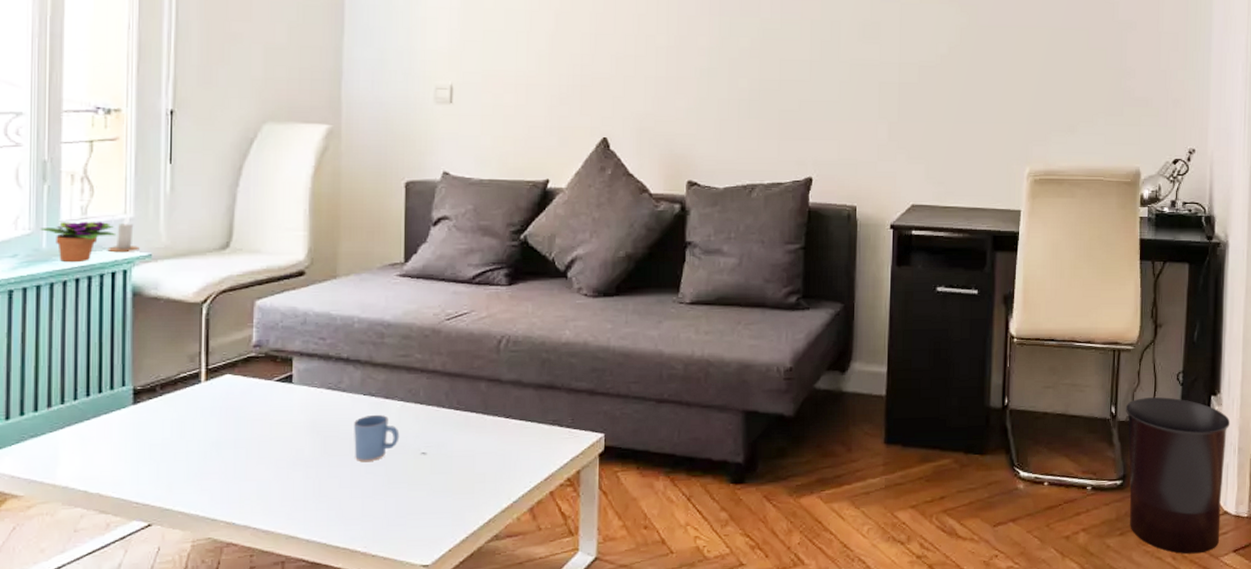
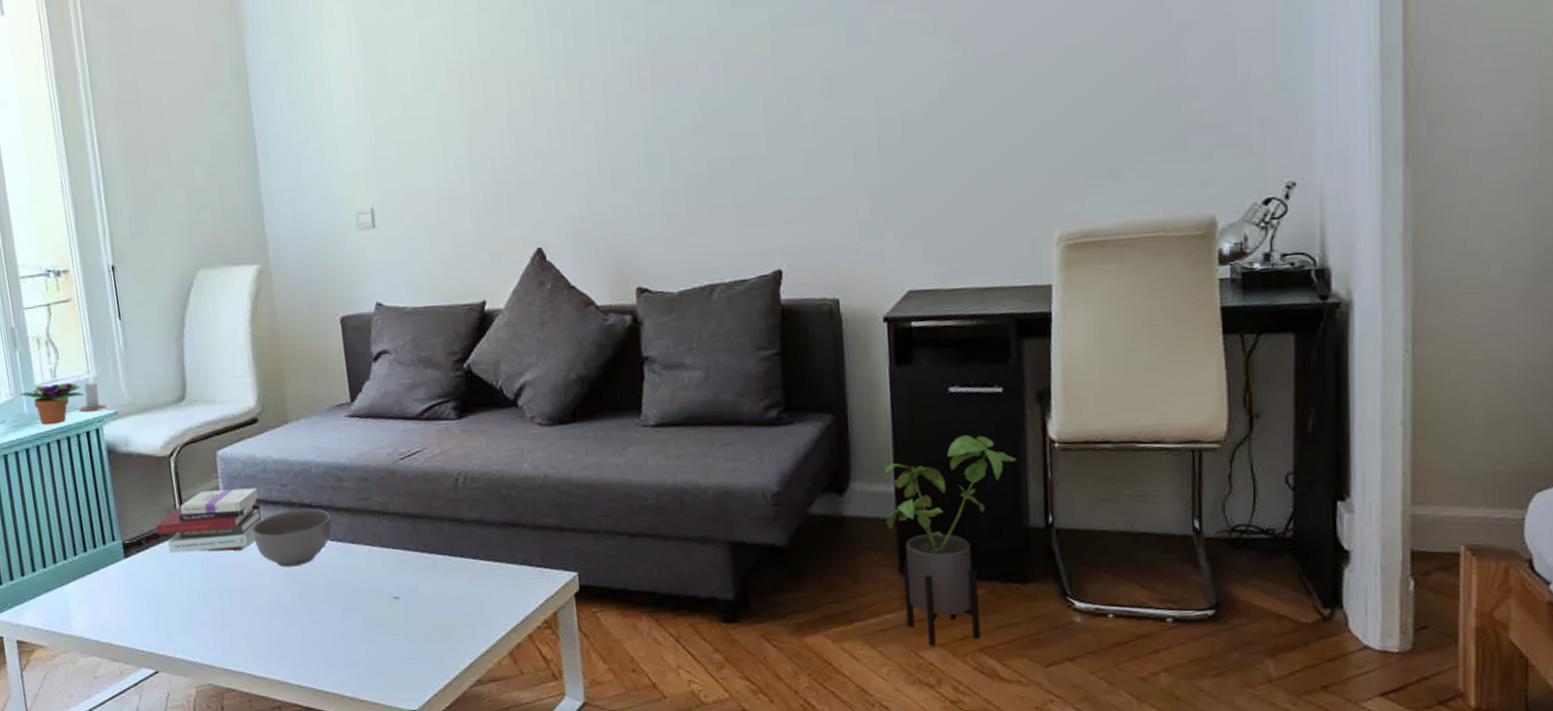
books: none [174,339,294,401] -> present [155,487,262,553]
bowl: none [281,362,368,420] -> present [251,508,331,567]
mug: present [354,414,400,461] -> none [325,559,371,607]
house plant: none [878,328,985,508] -> present [884,435,1017,646]
waste bin: present [1125,397,1230,554] -> none [1213,505,1368,699]

